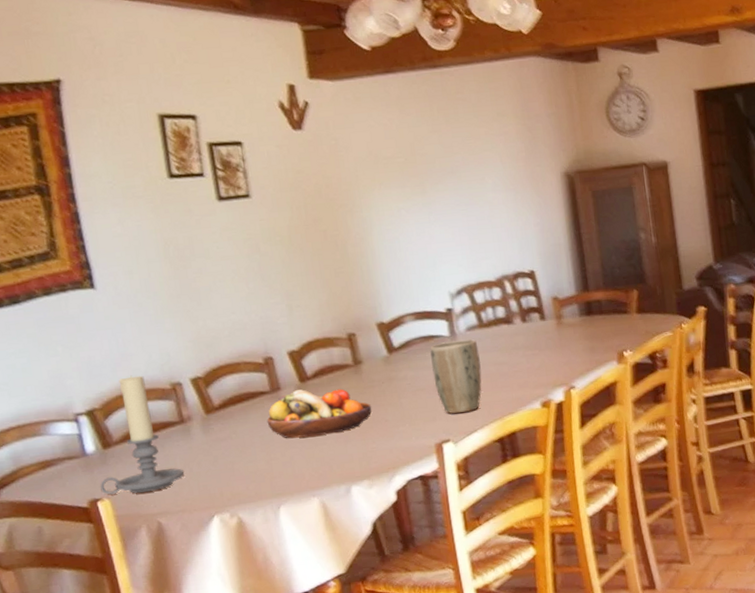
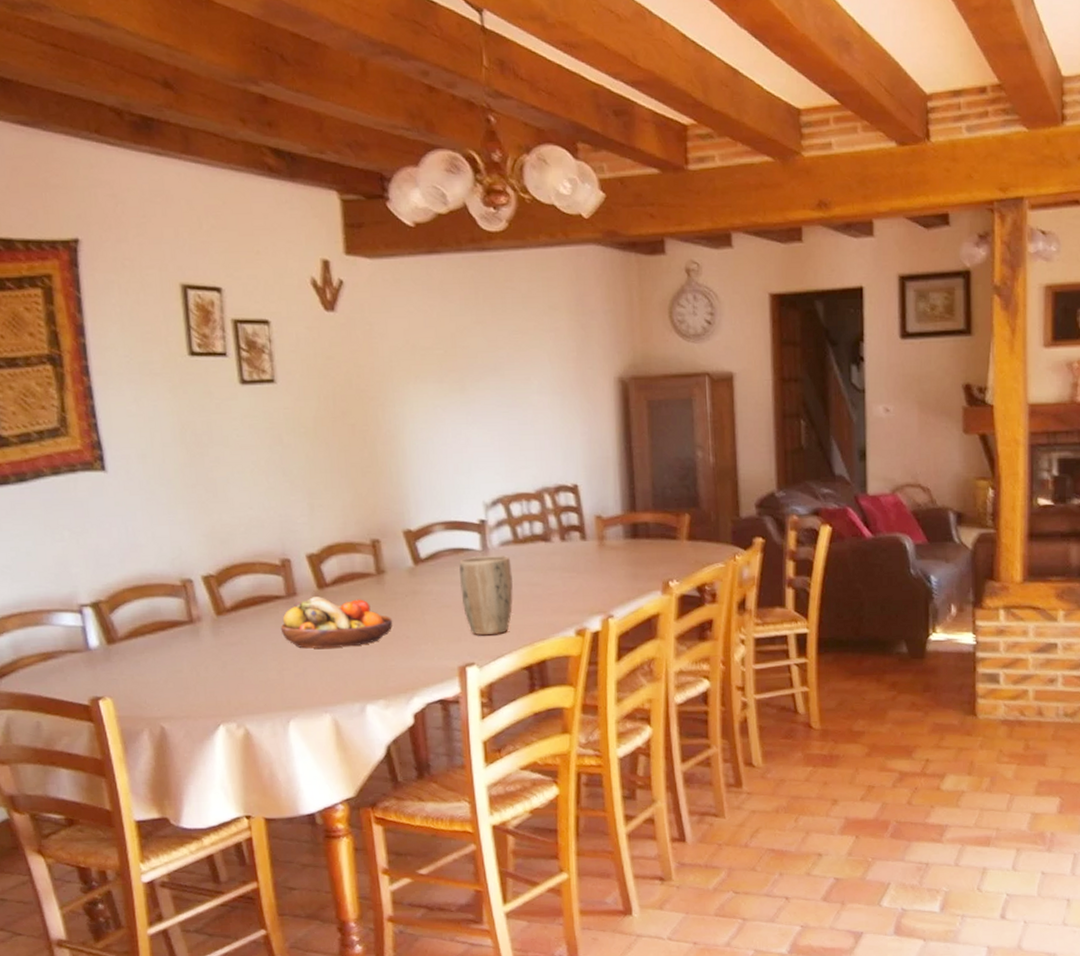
candle holder: present [100,375,185,495] -> none [102,568,191,694]

